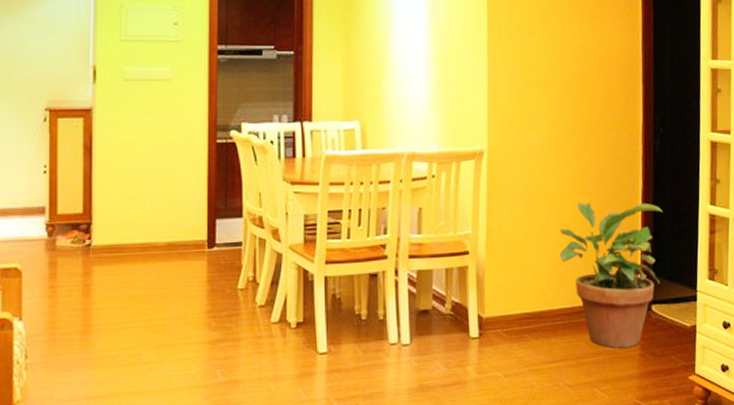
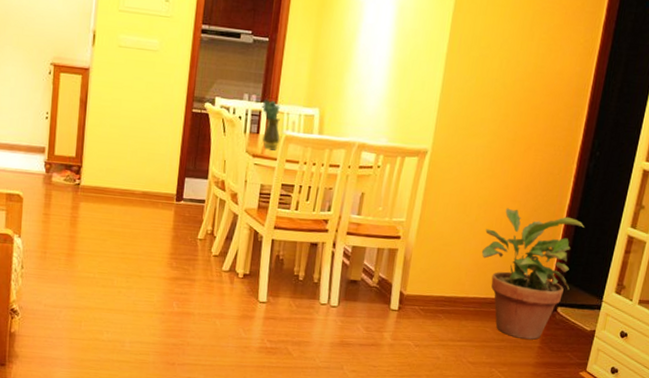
vase: none [294,117,320,174] -> present [261,98,280,151]

